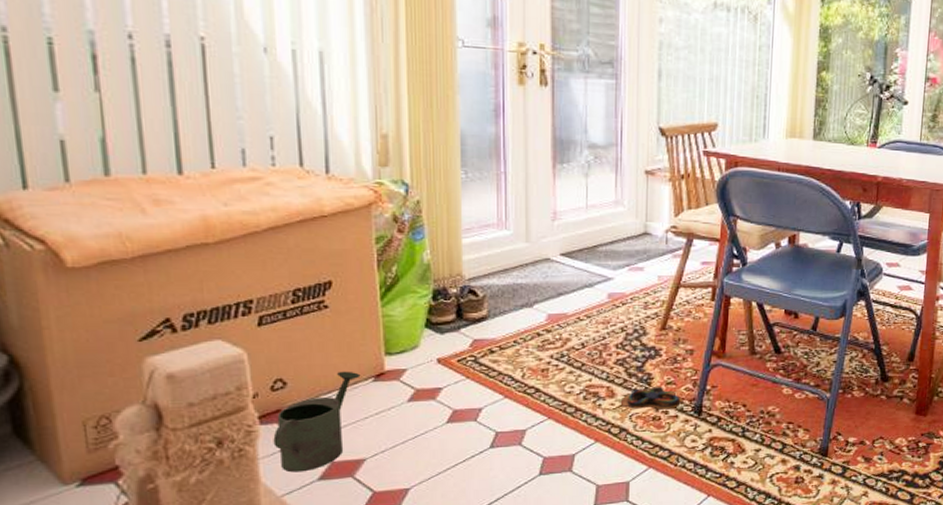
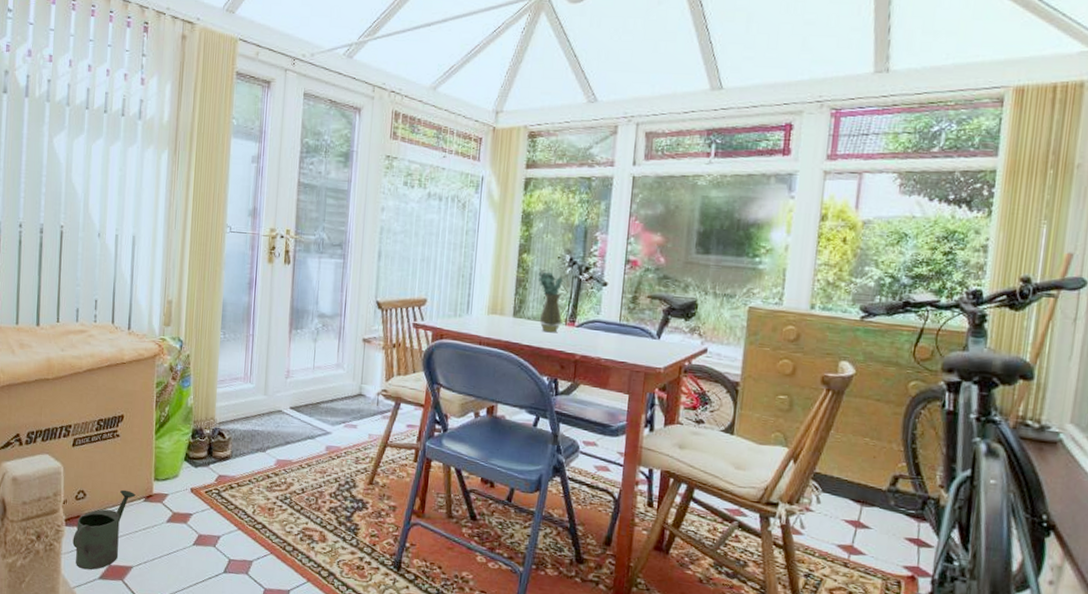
dog toy: present [620,386,684,410] -> none [330,536,385,561]
vase: none [837,87,864,155] -> present [537,268,563,333]

